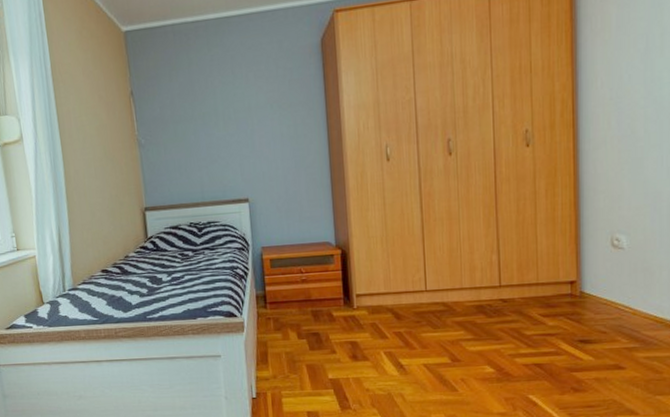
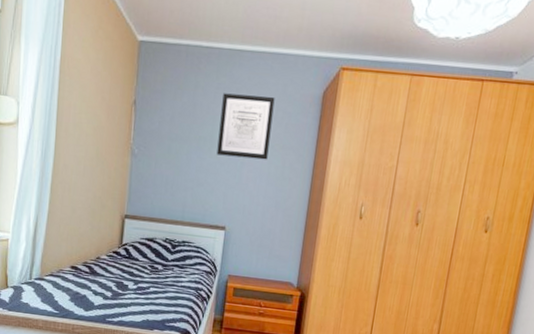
wall art: none [218,57,277,128] -> present [216,93,275,160]

